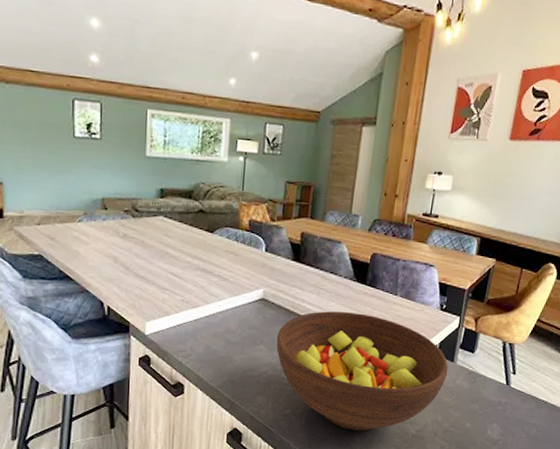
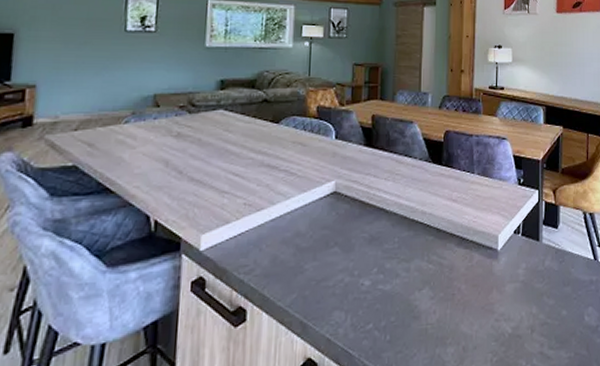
fruit bowl: present [276,311,449,431] -> none [352,197,535,340]

